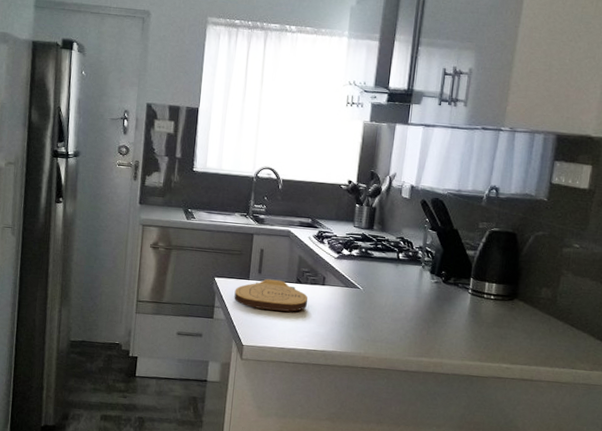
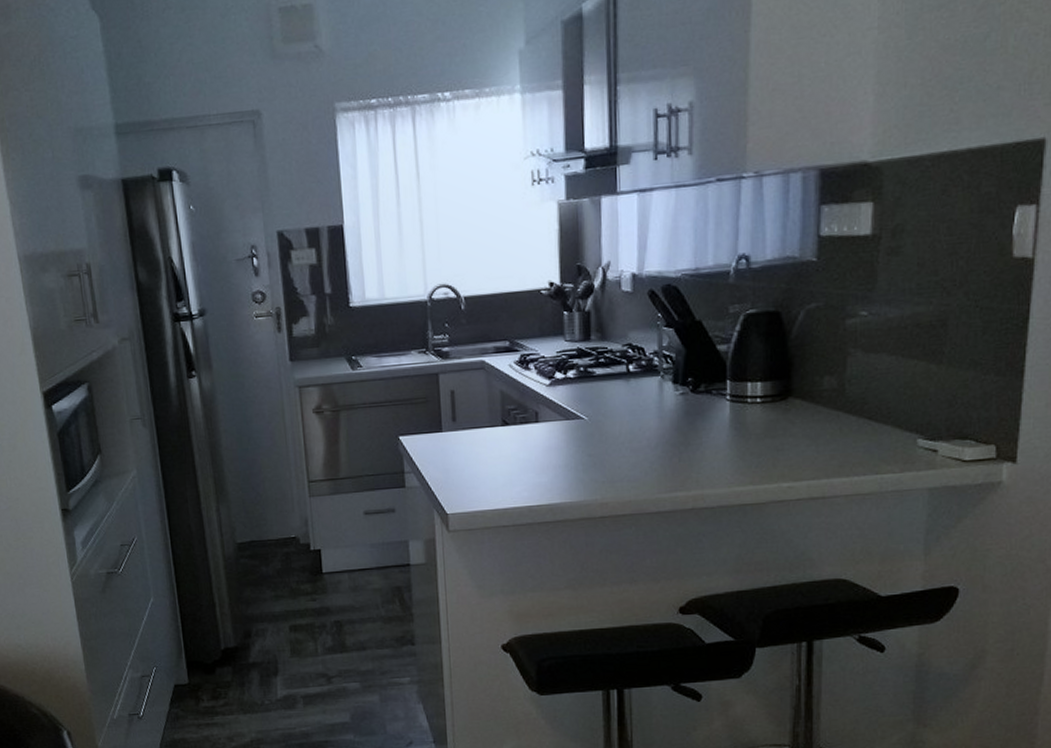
cutting board: present [234,279,309,312] -> none [426,425,521,466]

